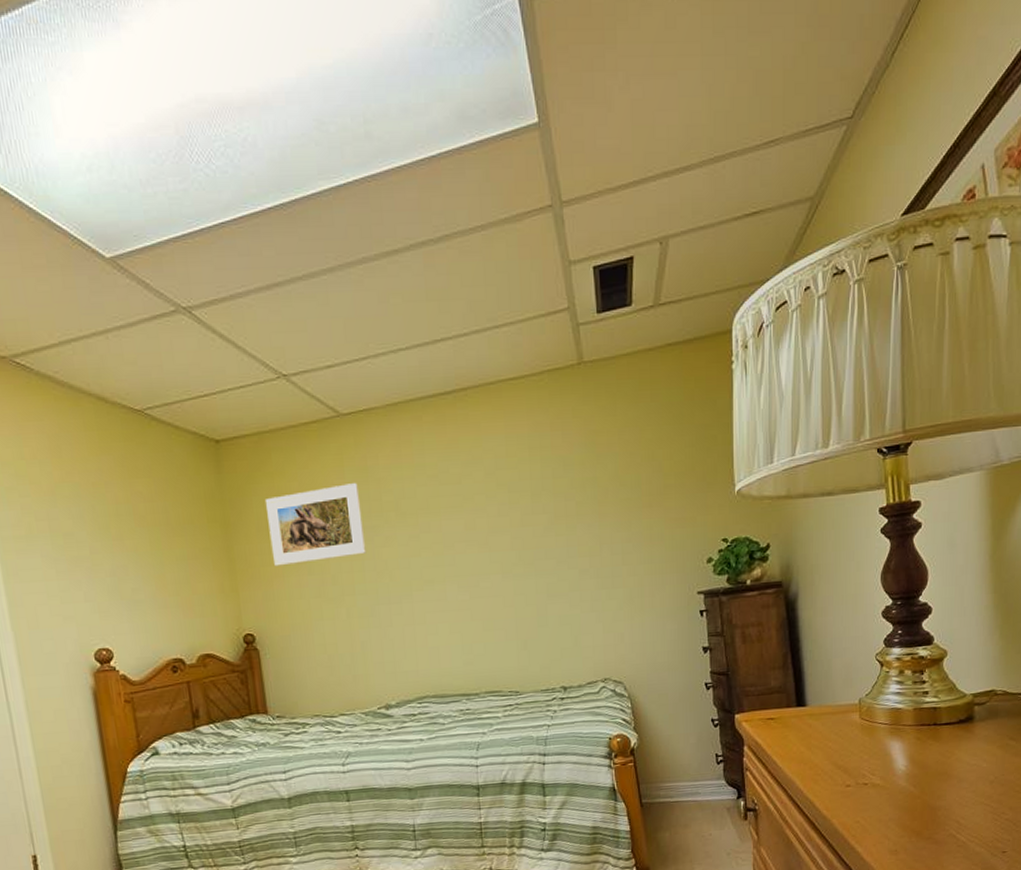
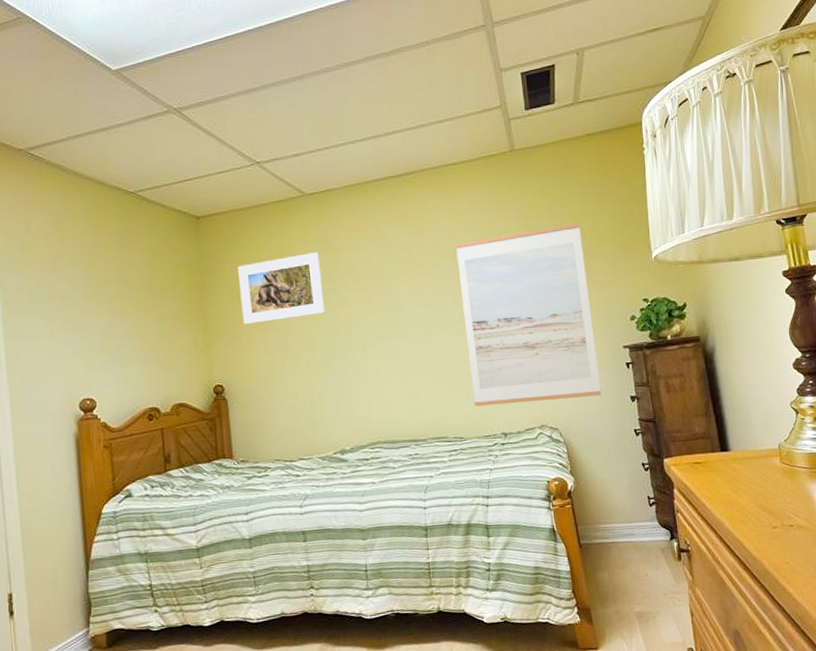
wall art: none [513,450,671,658] -> present [455,222,601,407]

